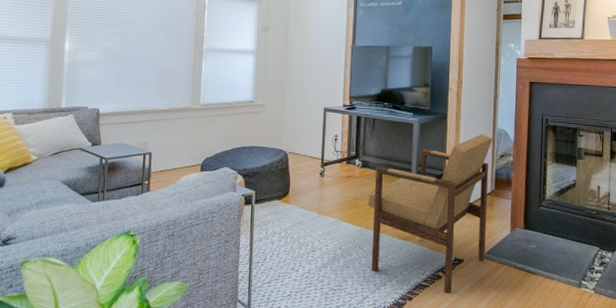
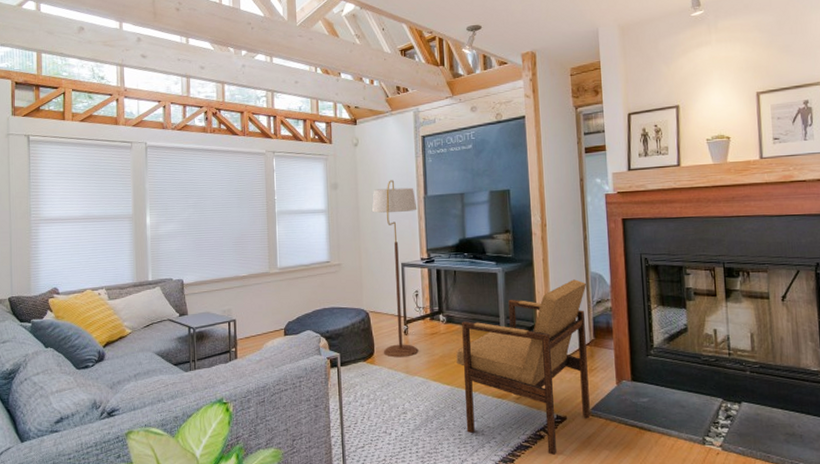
floor lamp: none [298,28,345,198] -> present [371,180,418,358]

